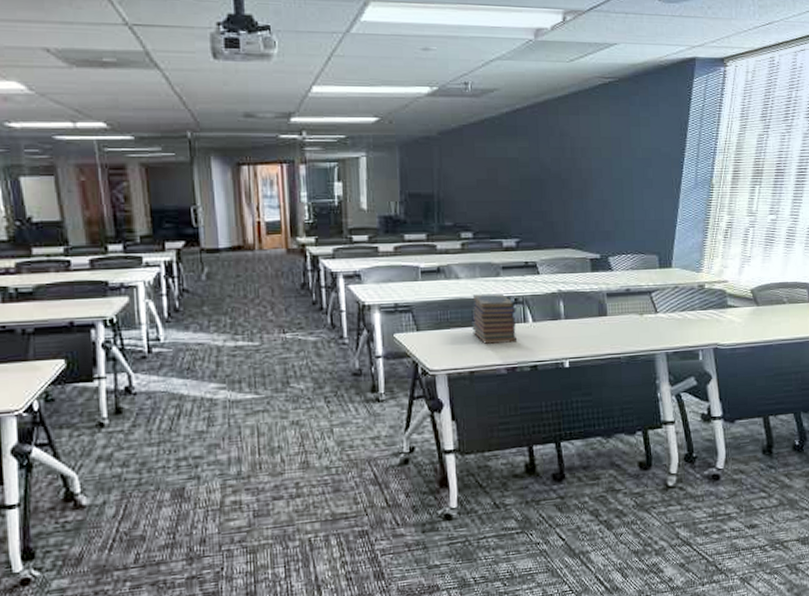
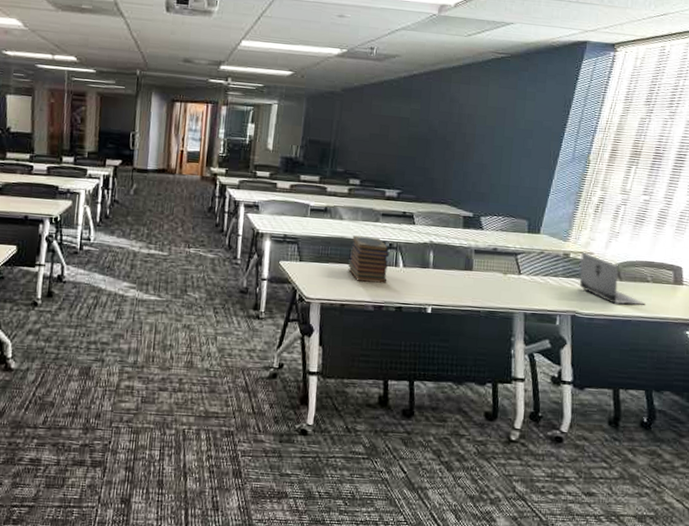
laptop computer: none [716,281,784,330] -> present [579,252,646,305]

